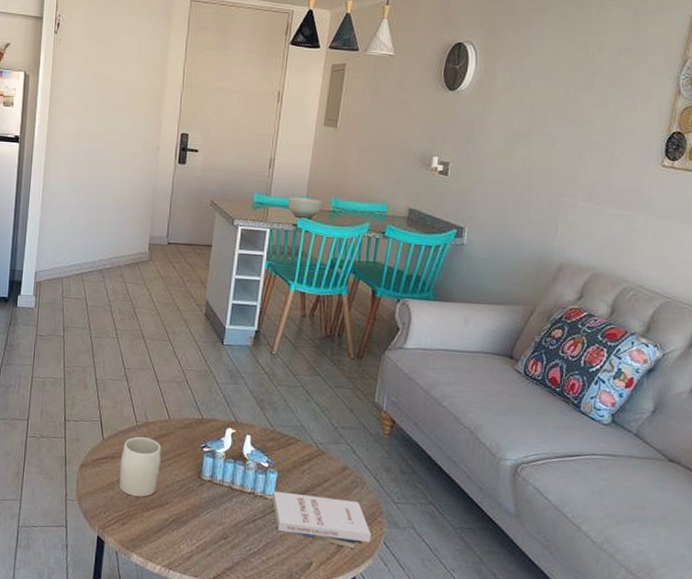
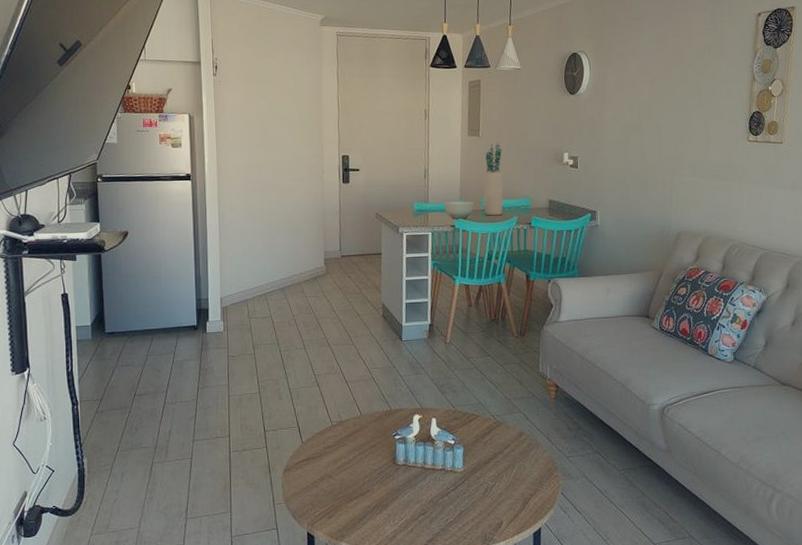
mug: present [119,436,162,497] -> none [320,434,359,491]
books: present [273,490,372,549] -> none [461,461,551,504]
vase: none [332,136,362,220] -> present [483,142,504,216]

